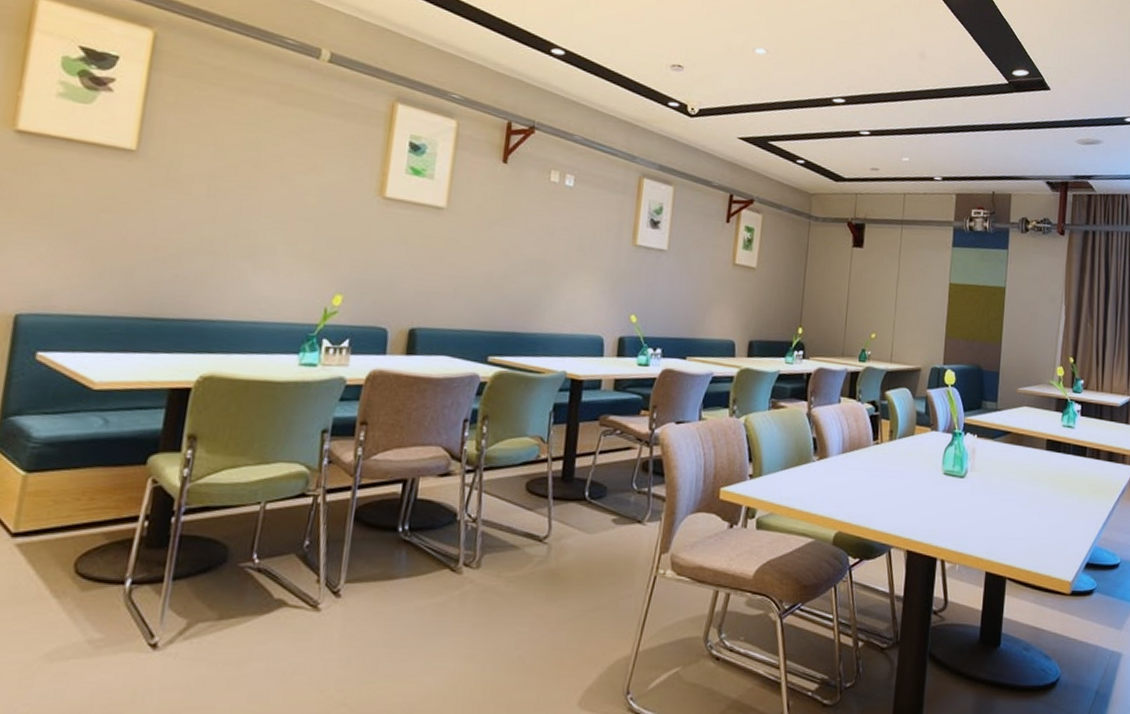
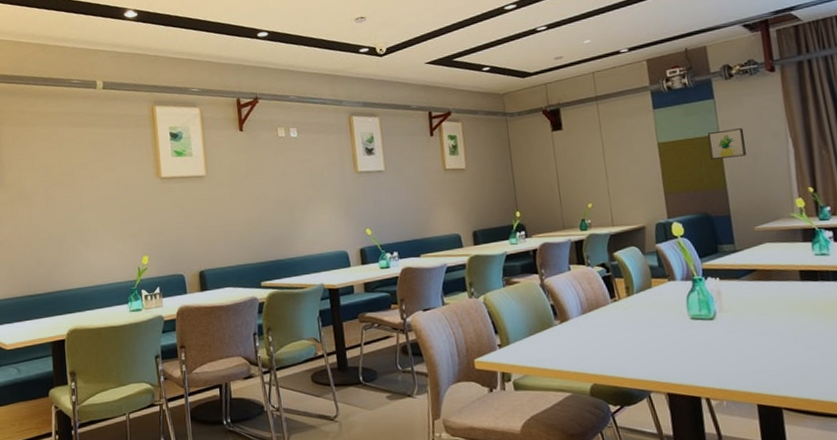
wall art: none [993,283,1027,314] -> present [707,128,746,159]

